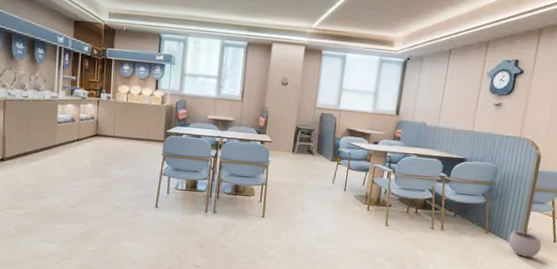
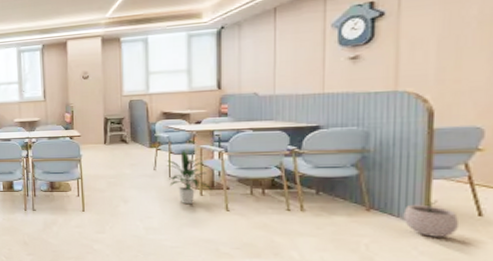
indoor plant: none [343,166,378,217] -> present [165,150,213,203]

